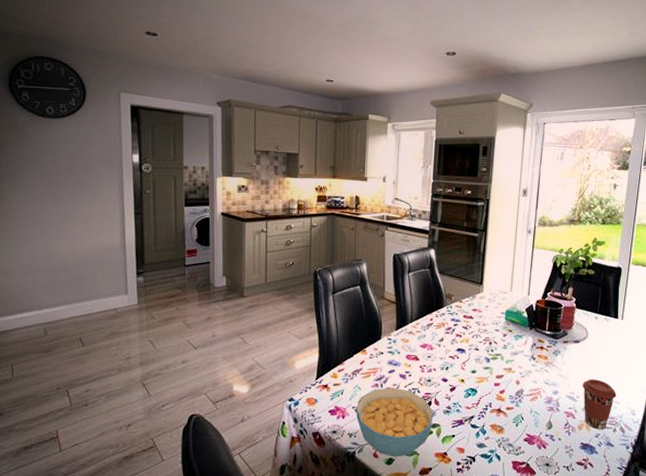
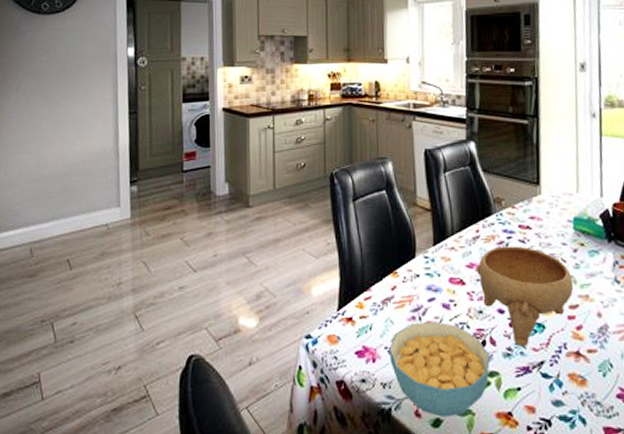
bowl: none [429,331,501,406] -> present [477,246,574,347]

